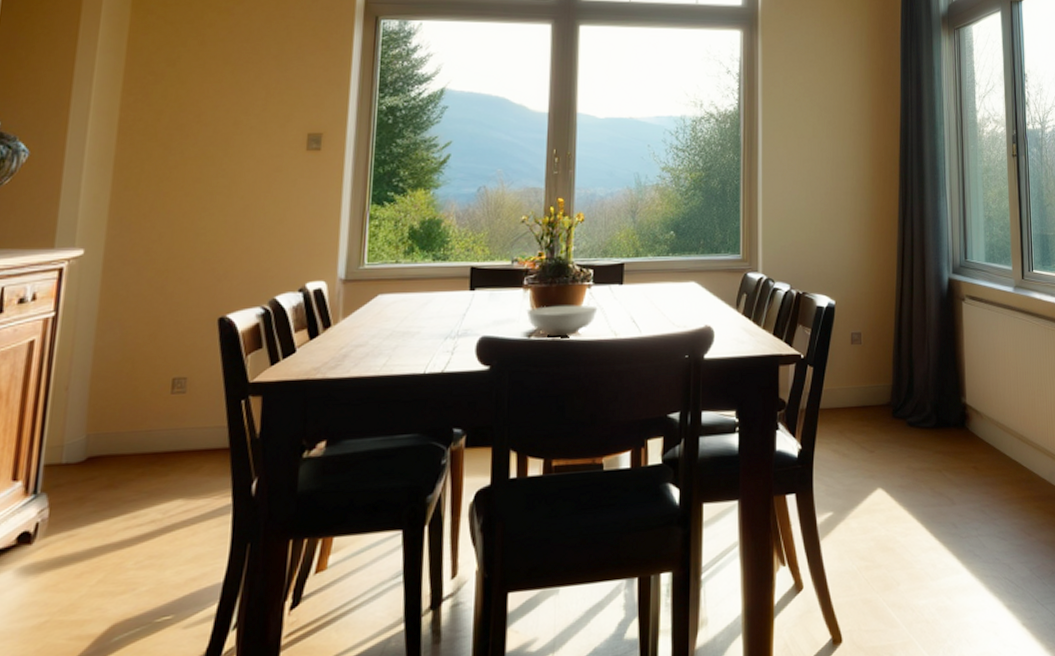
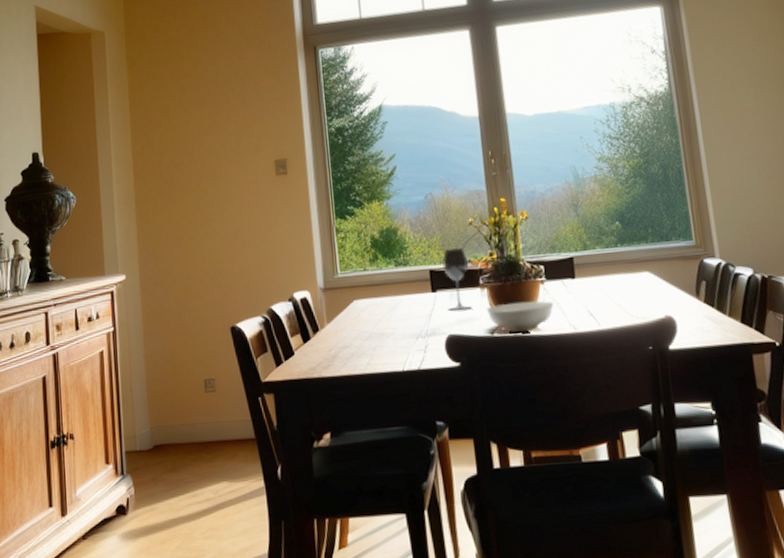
wineglass: none [486,246,515,312] -> present [442,248,472,312]

